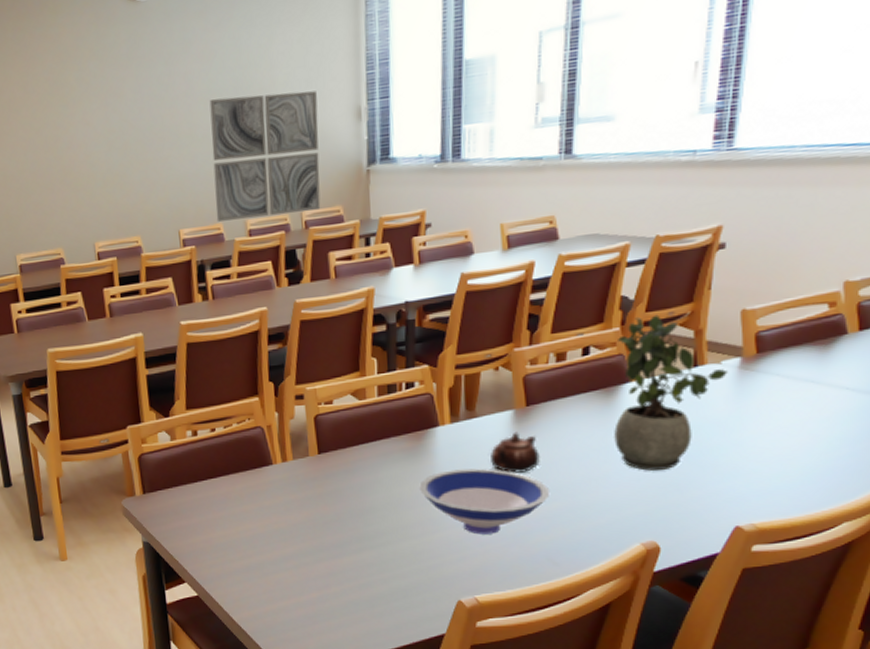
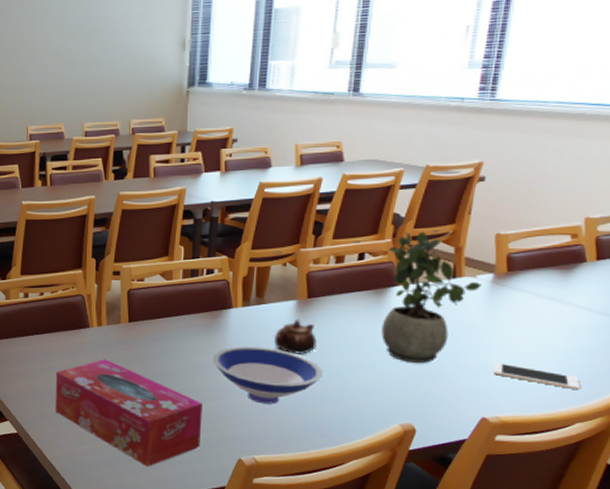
wall art: present [209,91,321,222] -> none [59,22,150,122]
tissue box: none [237,500,413,620] -> present [55,359,202,467]
cell phone: none [746,461,846,485] -> present [494,362,580,391]

